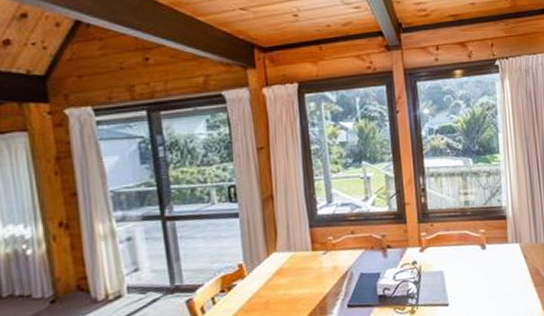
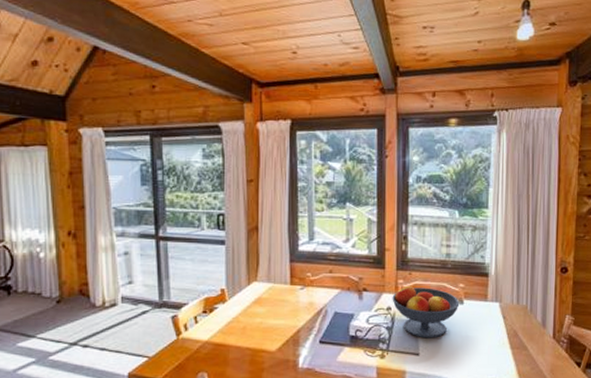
fruit bowl: none [416,237,483,288] -> present [392,286,460,338]

